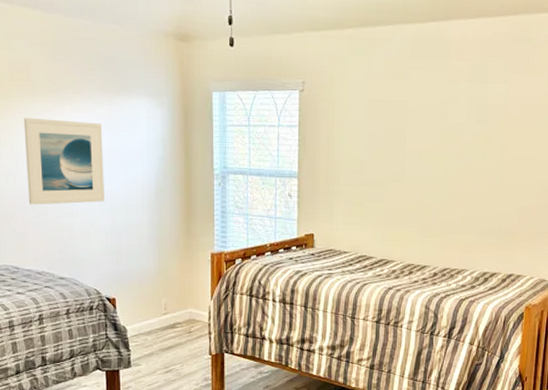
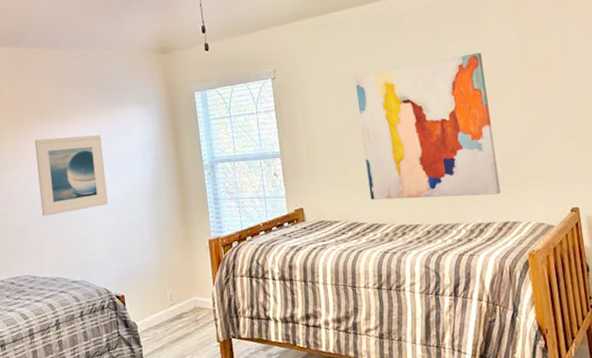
wall art: none [383,97,522,247] -> present [354,52,501,200]

